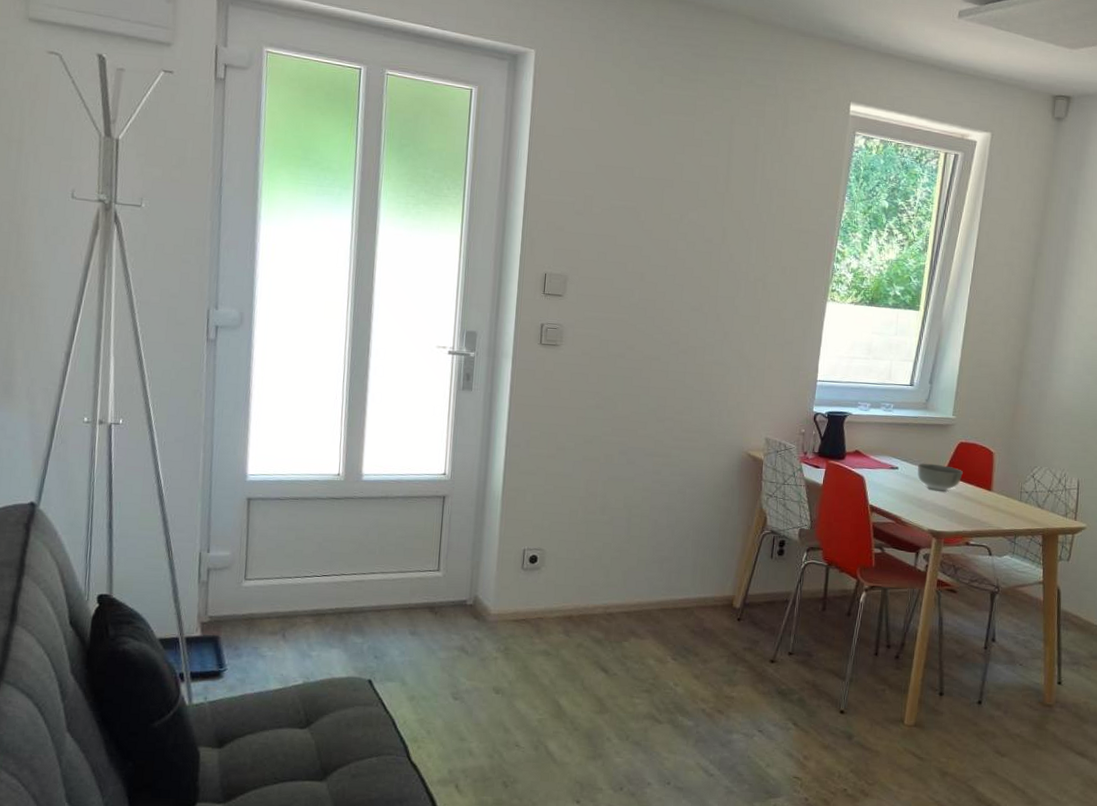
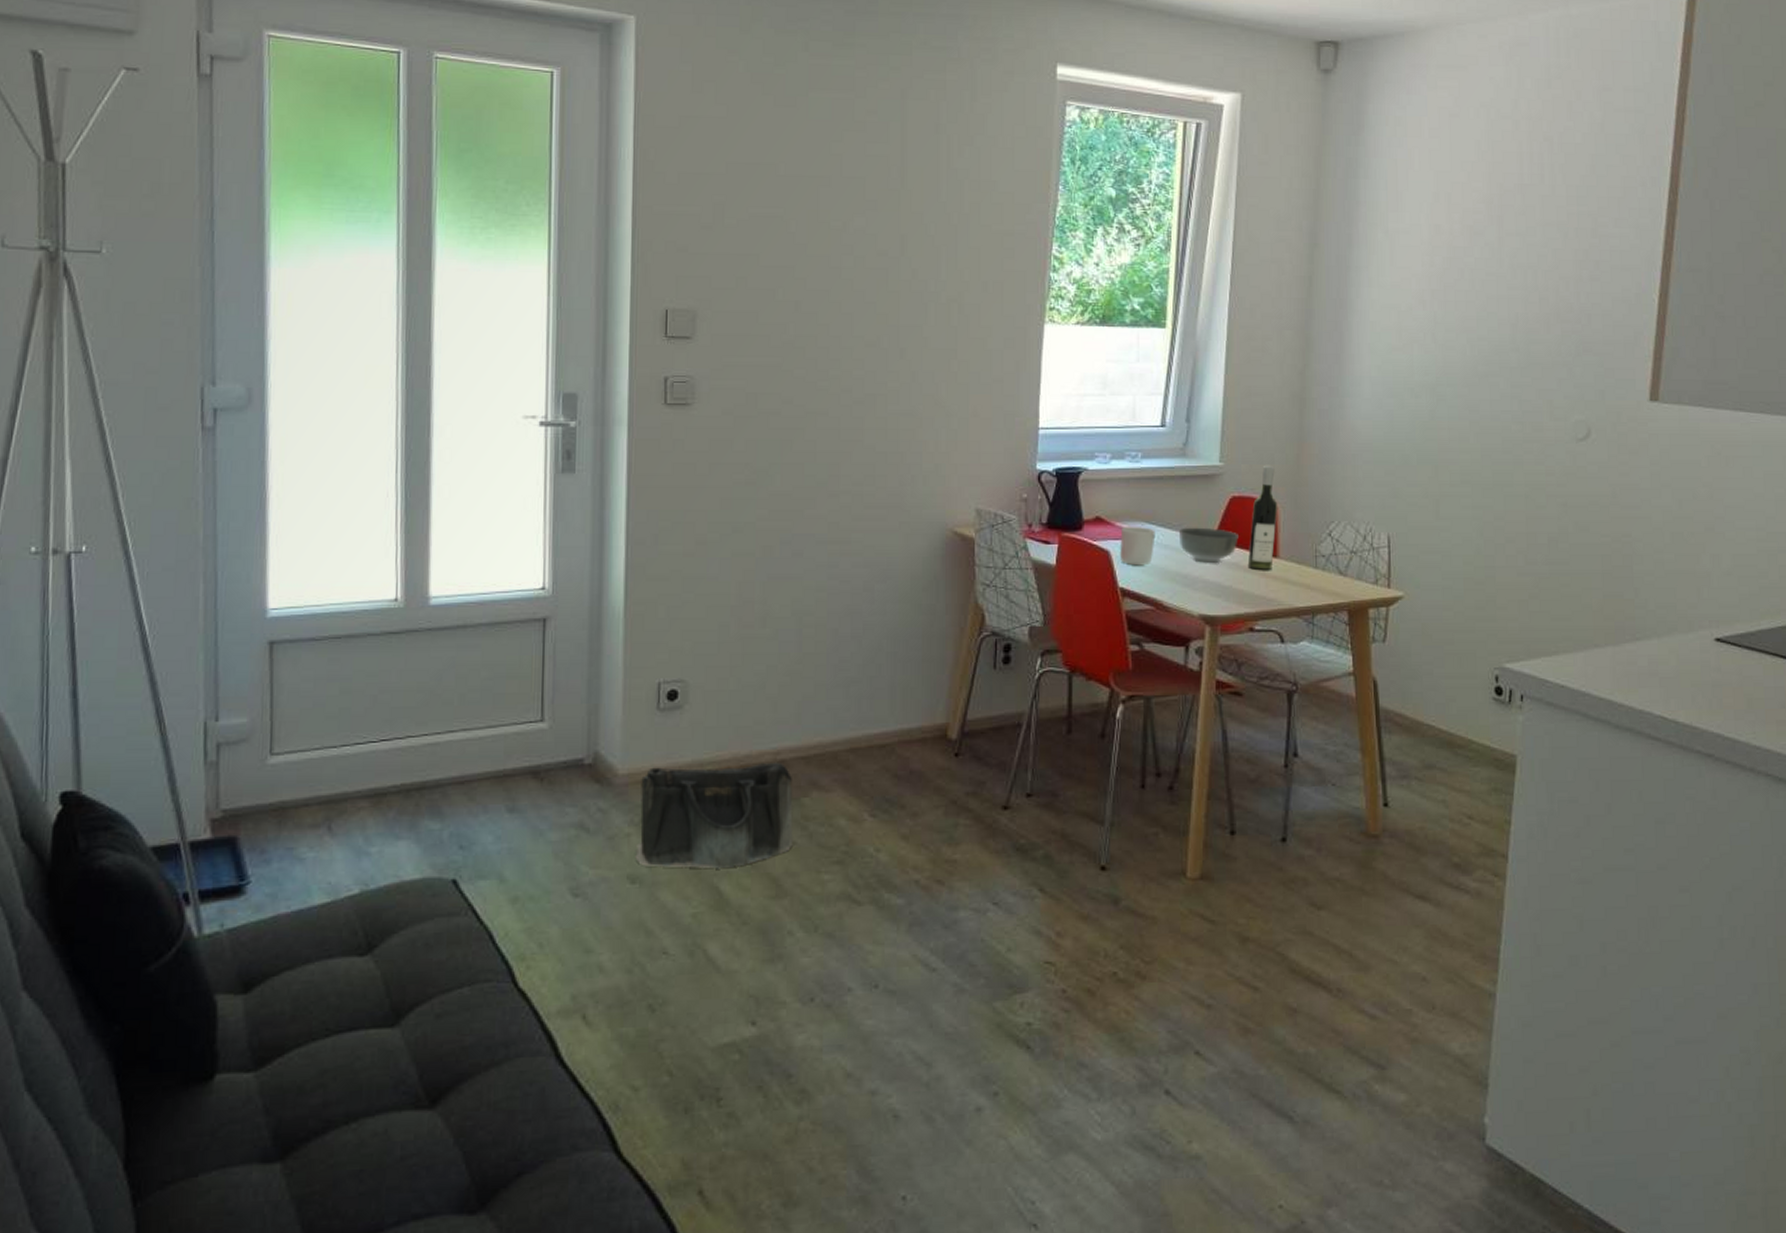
saddlebag: none [499,611,617,689] -> present [635,762,793,869]
mug: none [872,459,900,490] -> present [1120,526,1156,566]
bottle: none [968,420,995,501] -> present [1247,465,1278,571]

